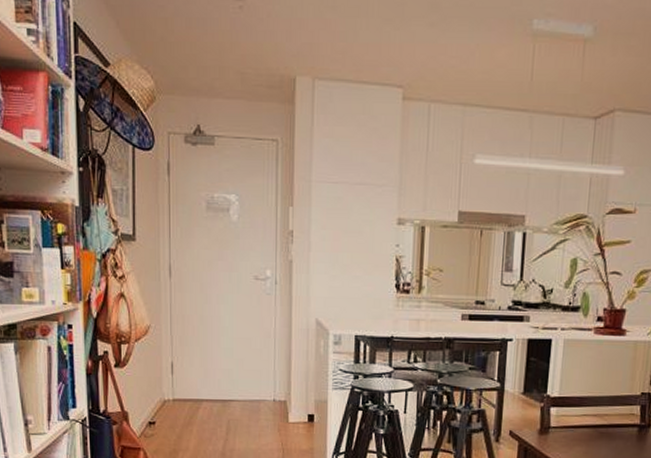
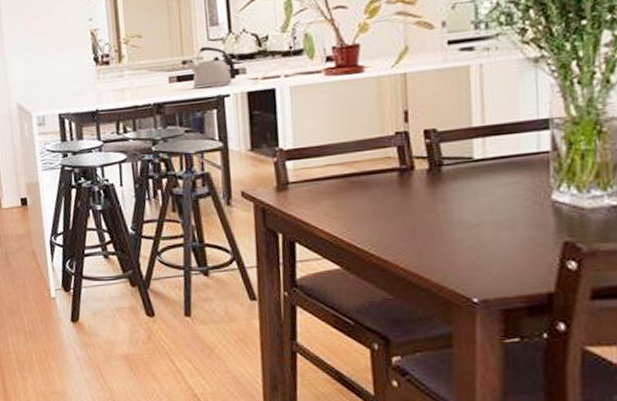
kettle: none [479,290,522,330] -> present [186,46,237,88]

